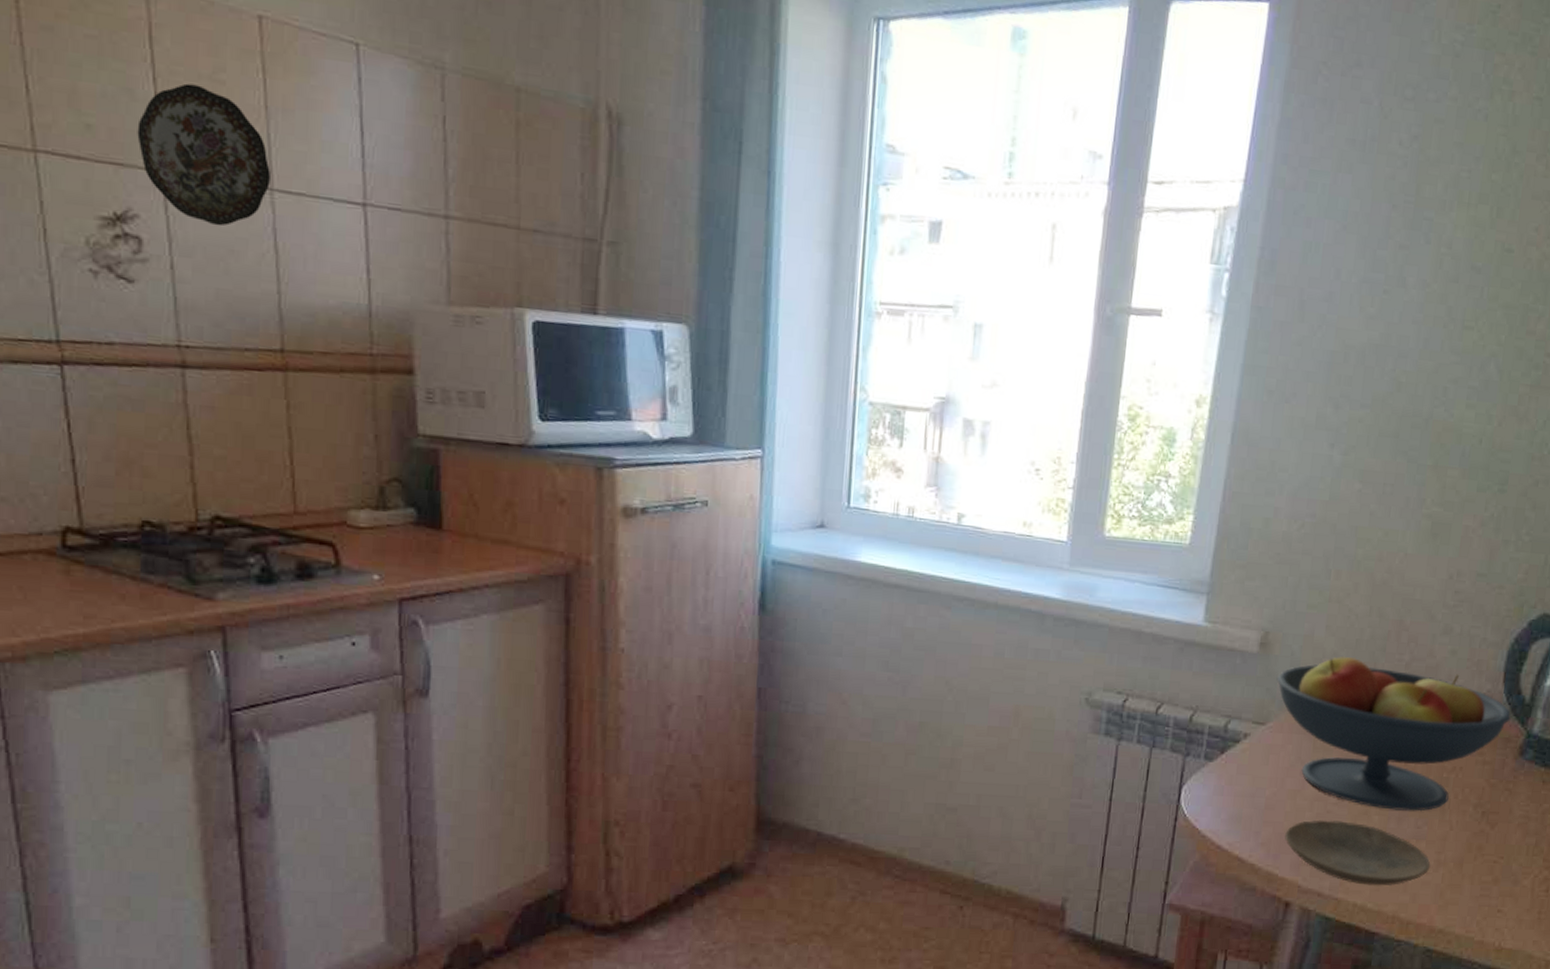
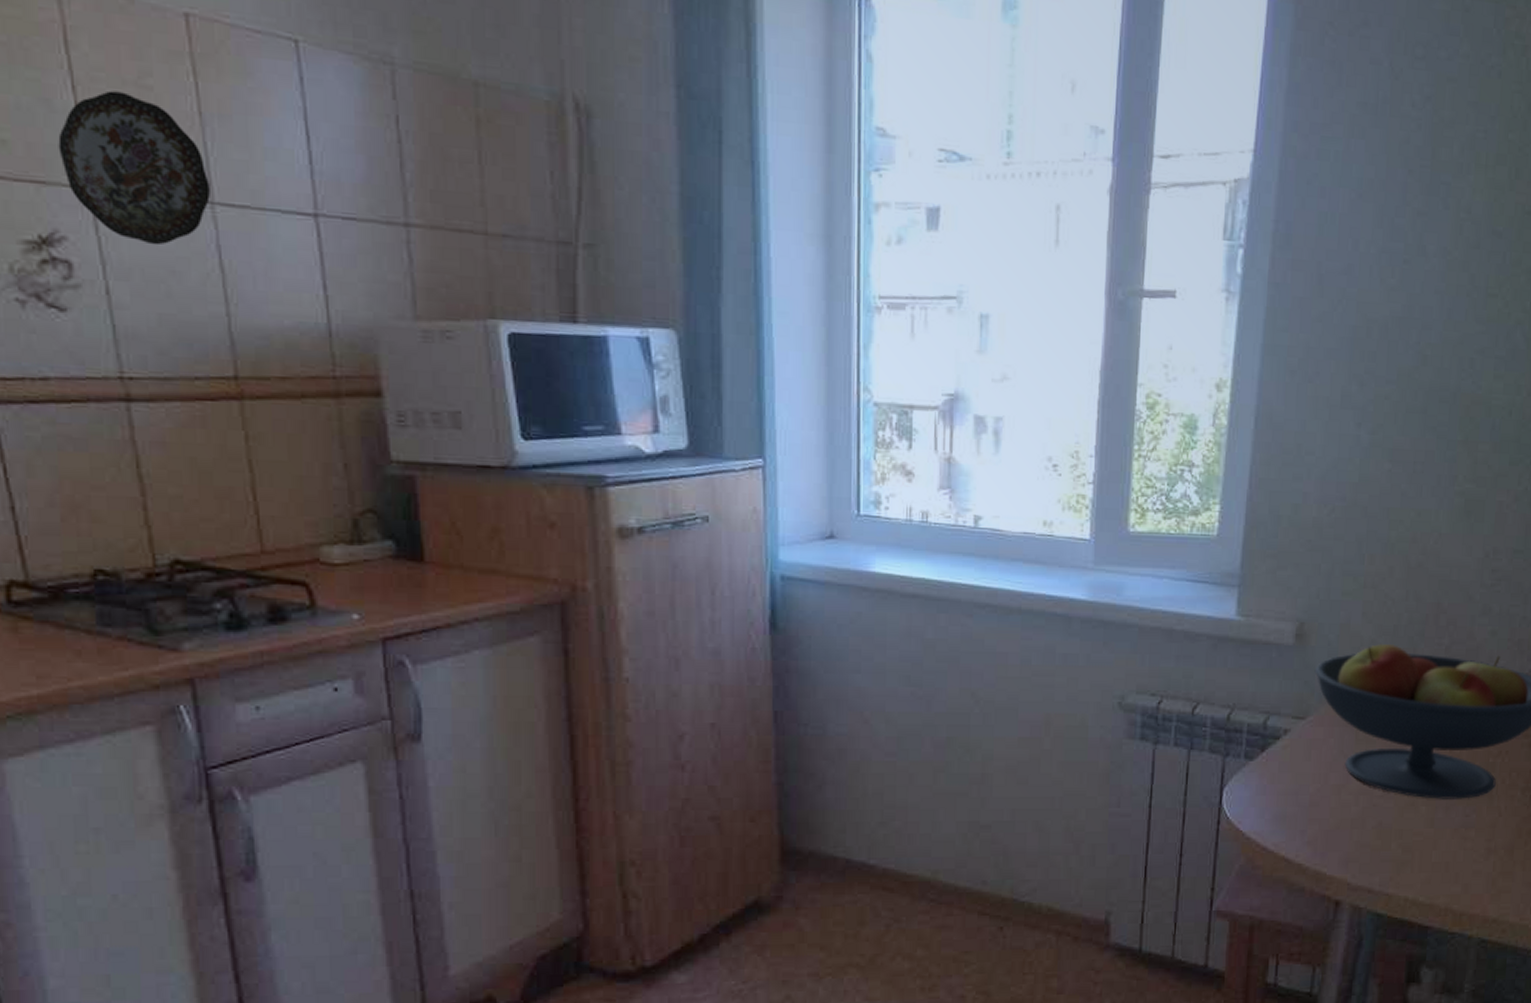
plate: present [1285,820,1431,886] -> none [1331,814,1481,879]

